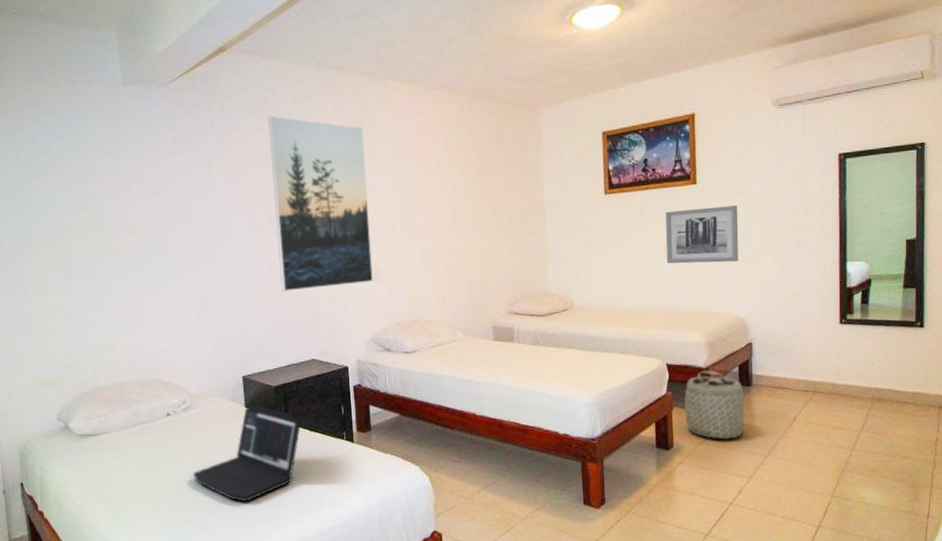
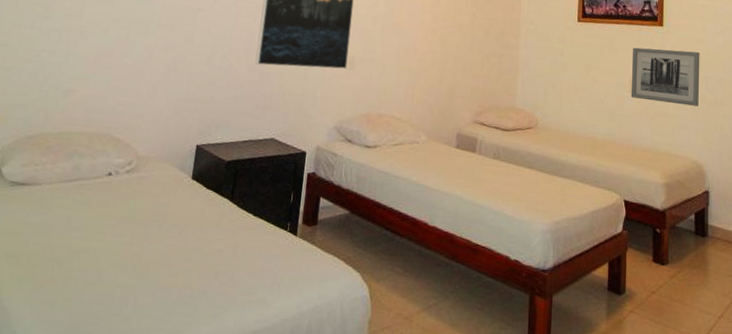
laptop: present [192,405,301,502] -> none [118,178,246,287]
basket: present [683,370,746,440] -> none [638,212,700,293]

